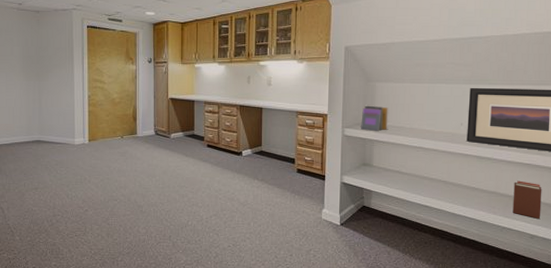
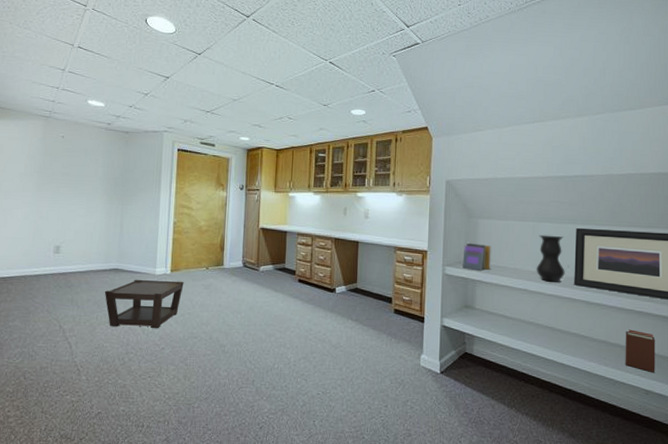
side table: none [29,149,101,193] -> present [104,279,184,328]
vase: none [430,95,458,139] -> present [536,235,565,282]

